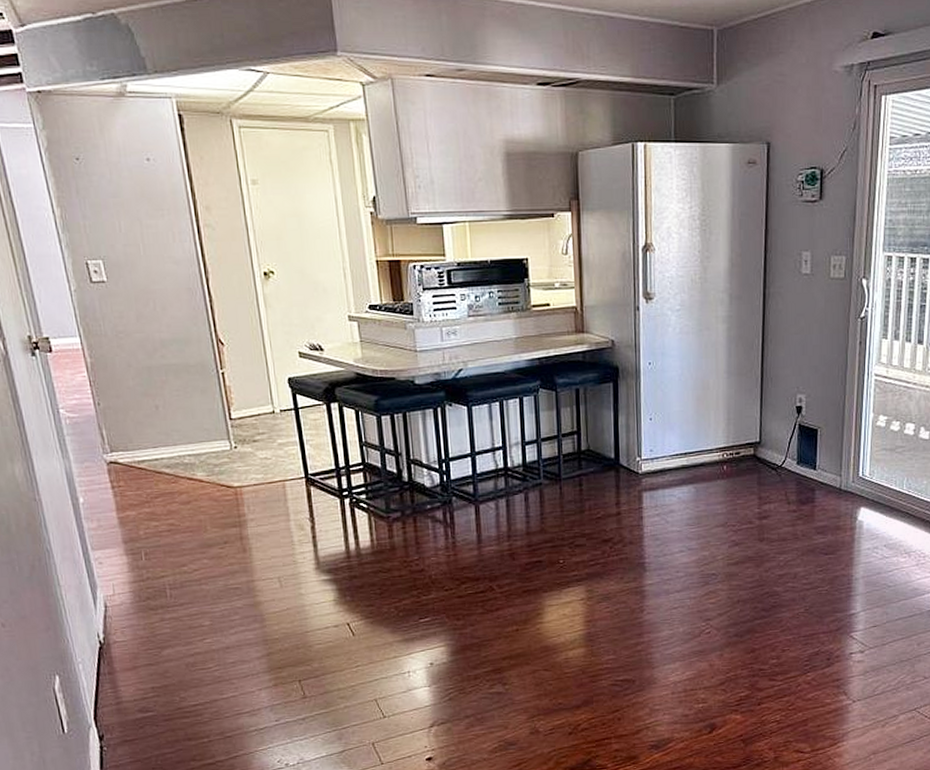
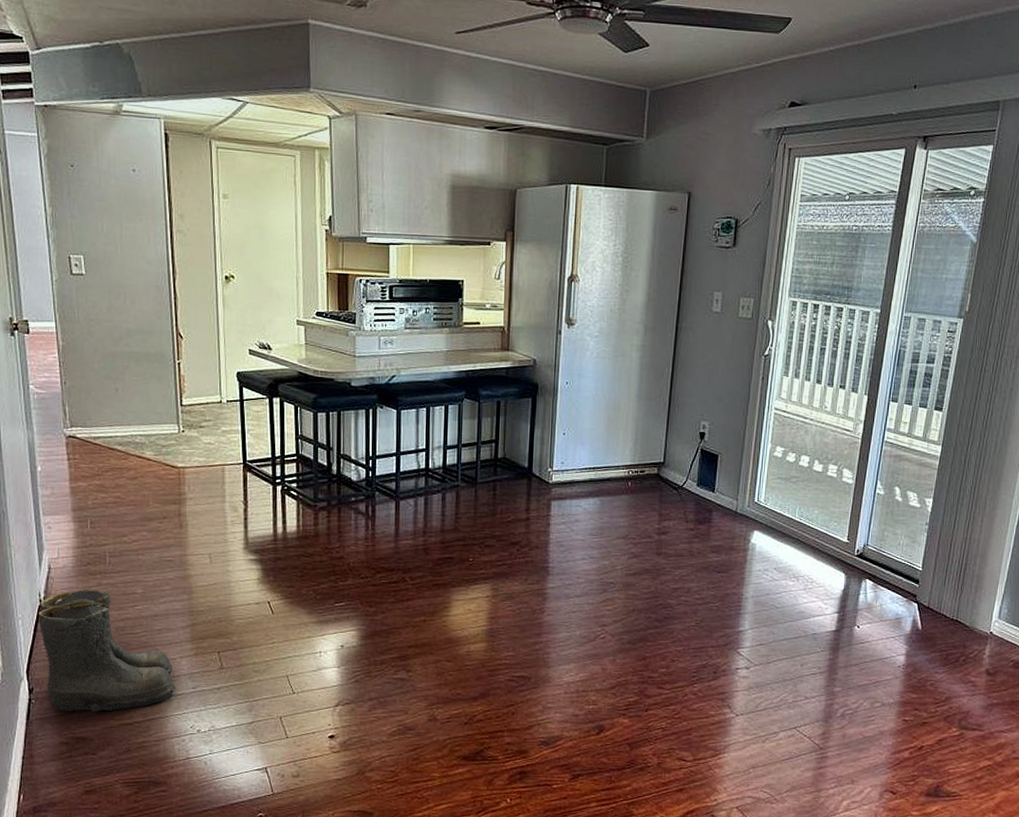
boots: none [98,625,258,757] -> present [37,589,177,712]

